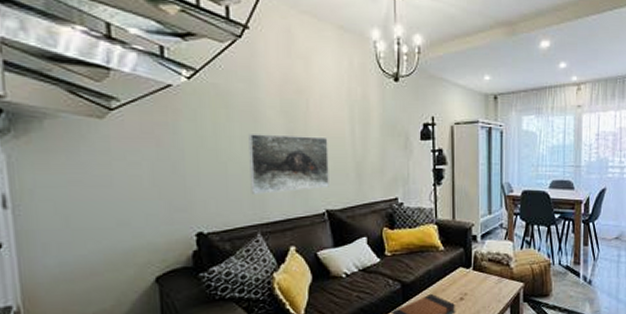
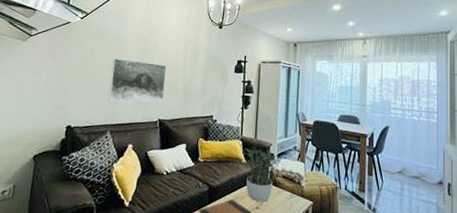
potted plant: none [441,229,482,293] -> present [244,146,278,203]

